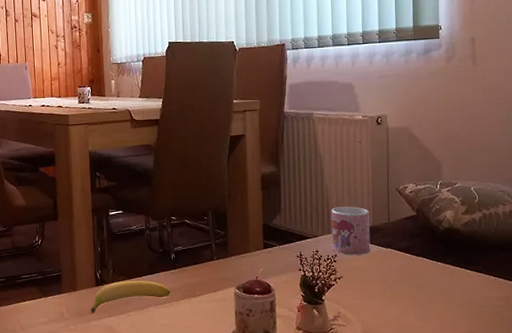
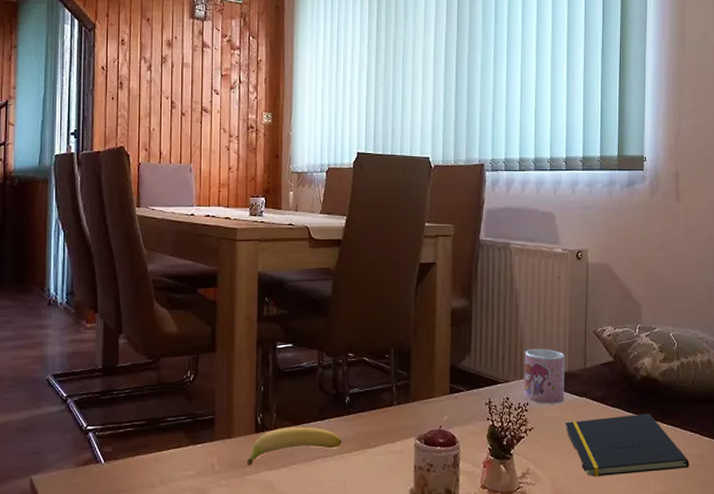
notepad: none [372,261,495,318] -> present [565,413,690,476]

